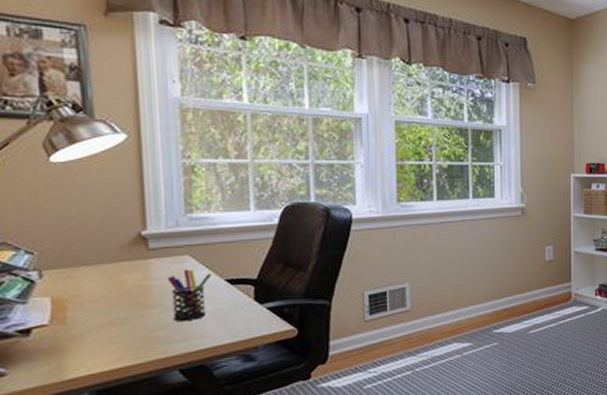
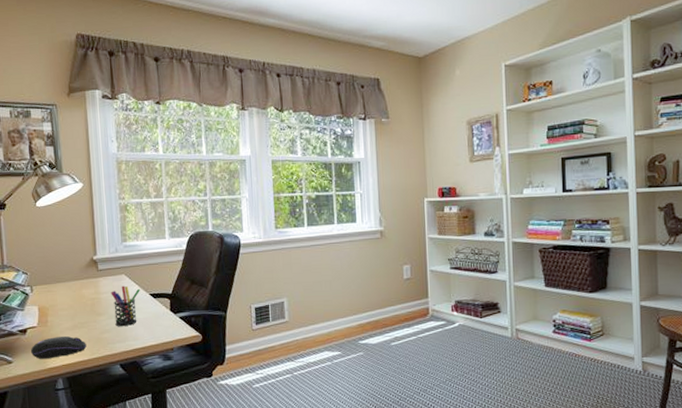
computer mouse: none [36,335,128,368] -> present [30,335,87,359]

